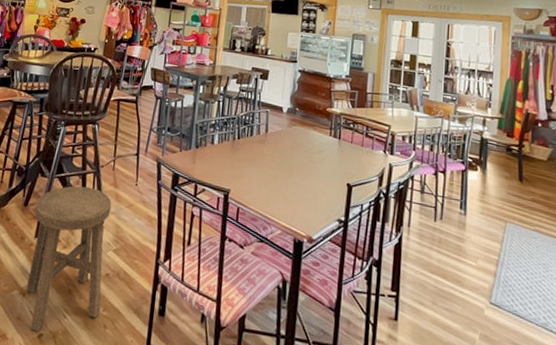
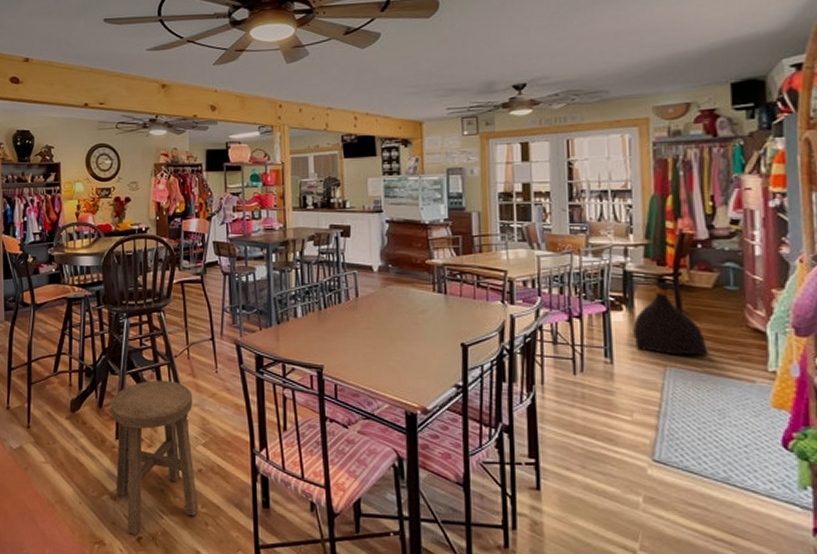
bag: none [484,150,540,217] -> present [633,282,709,356]

